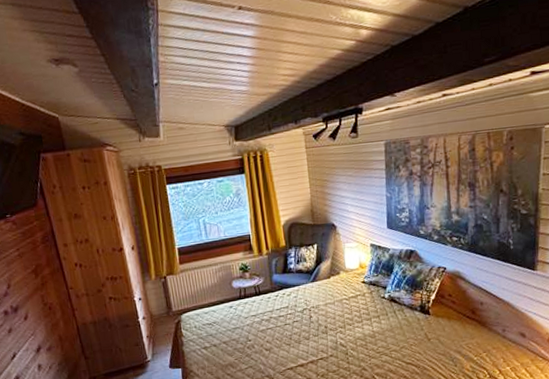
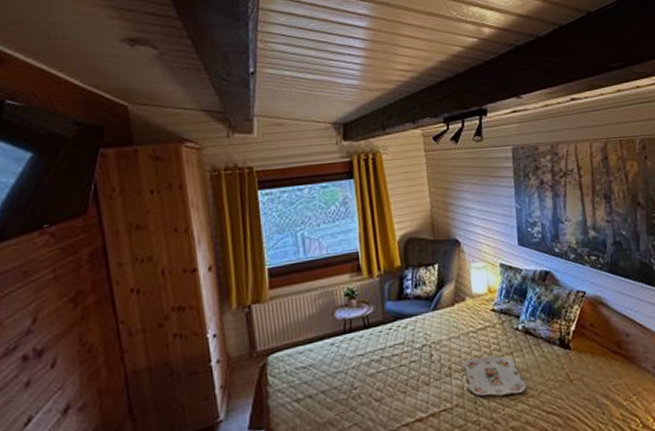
serving tray: none [337,318,390,350] -> present [463,356,527,397]

